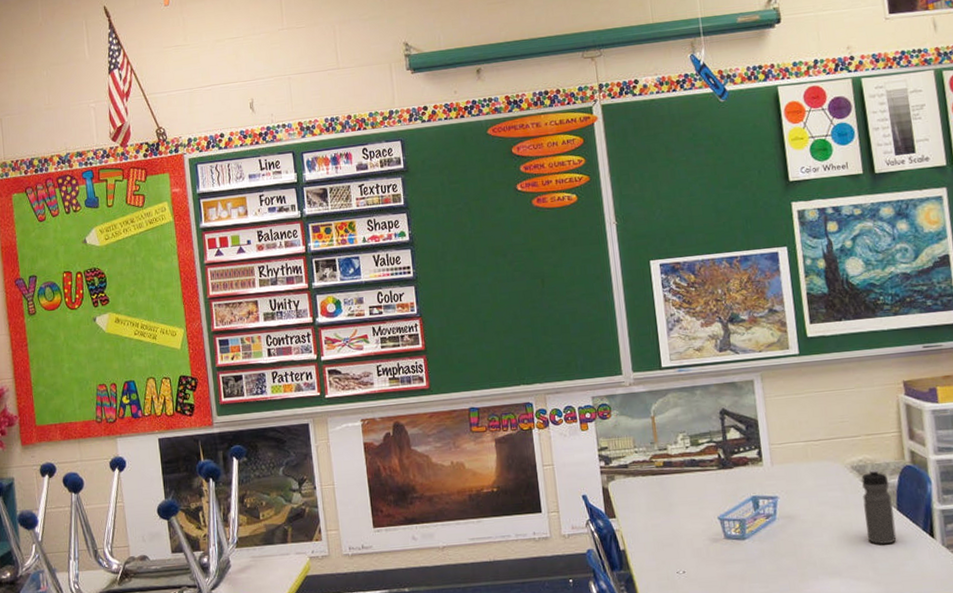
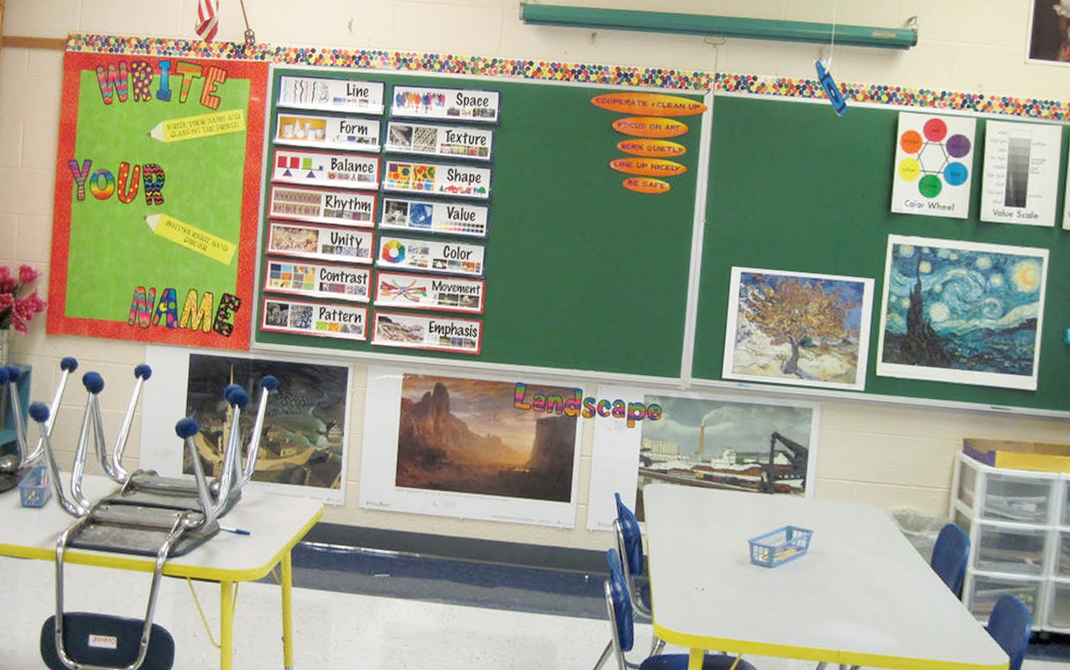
water bottle: present [861,468,897,544] -> none [894,520,928,599]

